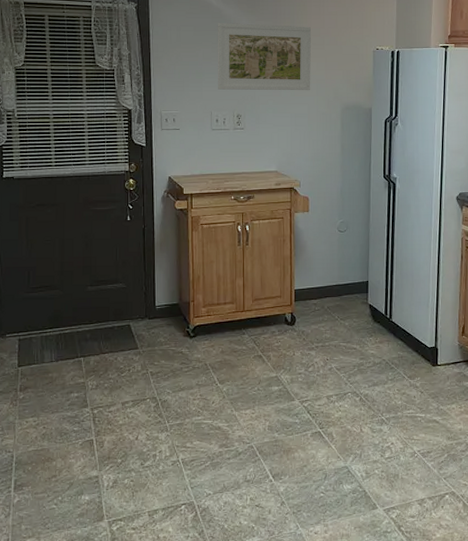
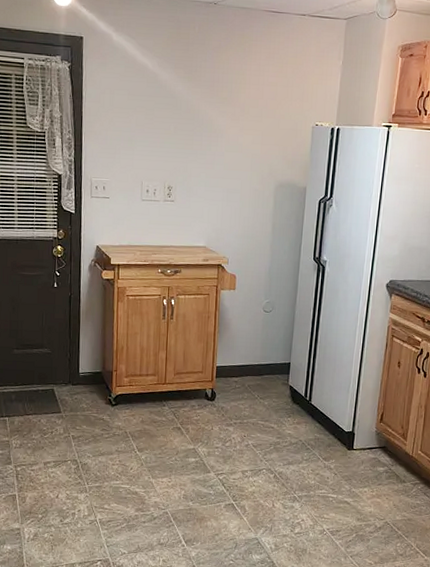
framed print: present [217,23,311,91] -> none [150,88,249,166]

